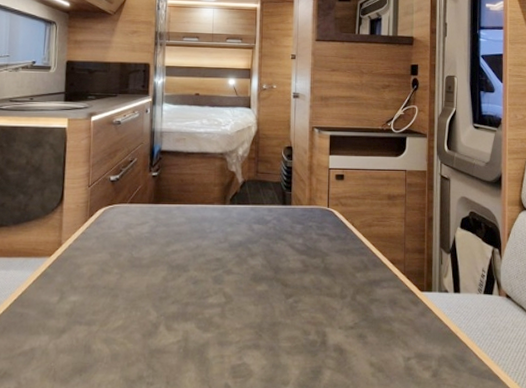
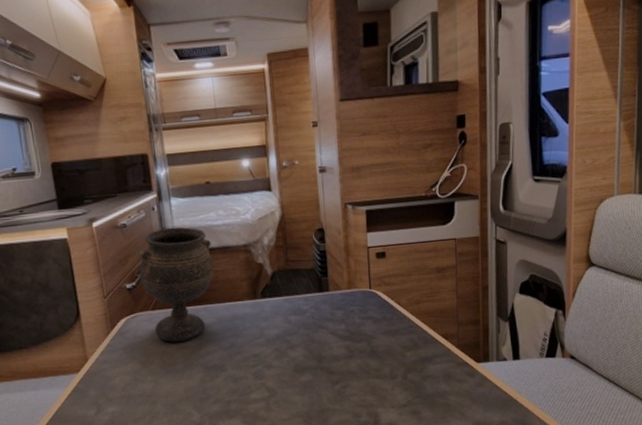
goblet: none [124,129,192,237] -> present [138,227,214,342]

